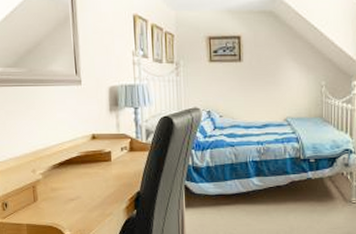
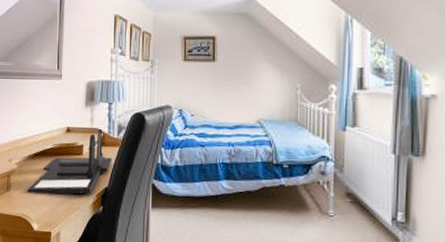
desk organizer: none [56,135,143,202] -> present [28,129,112,194]

